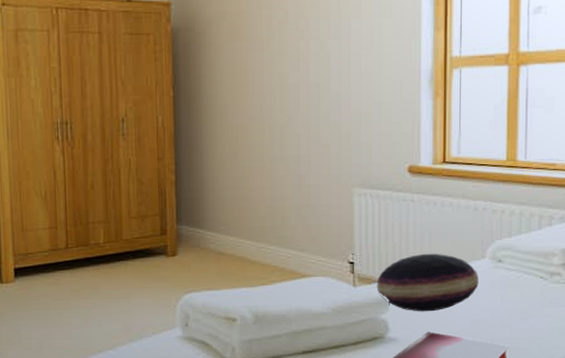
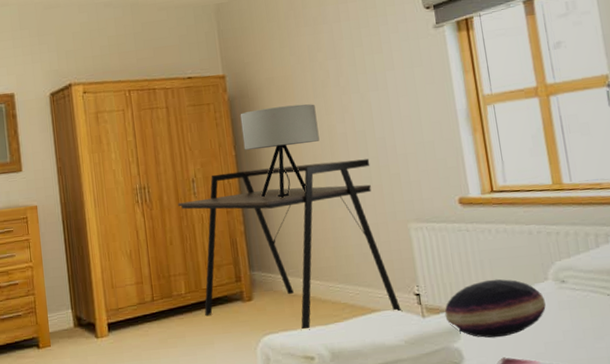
desk: none [103,113,334,291] -> present [177,159,403,331]
table lamp: none [183,45,269,149] -> present [240,104,320,198]

